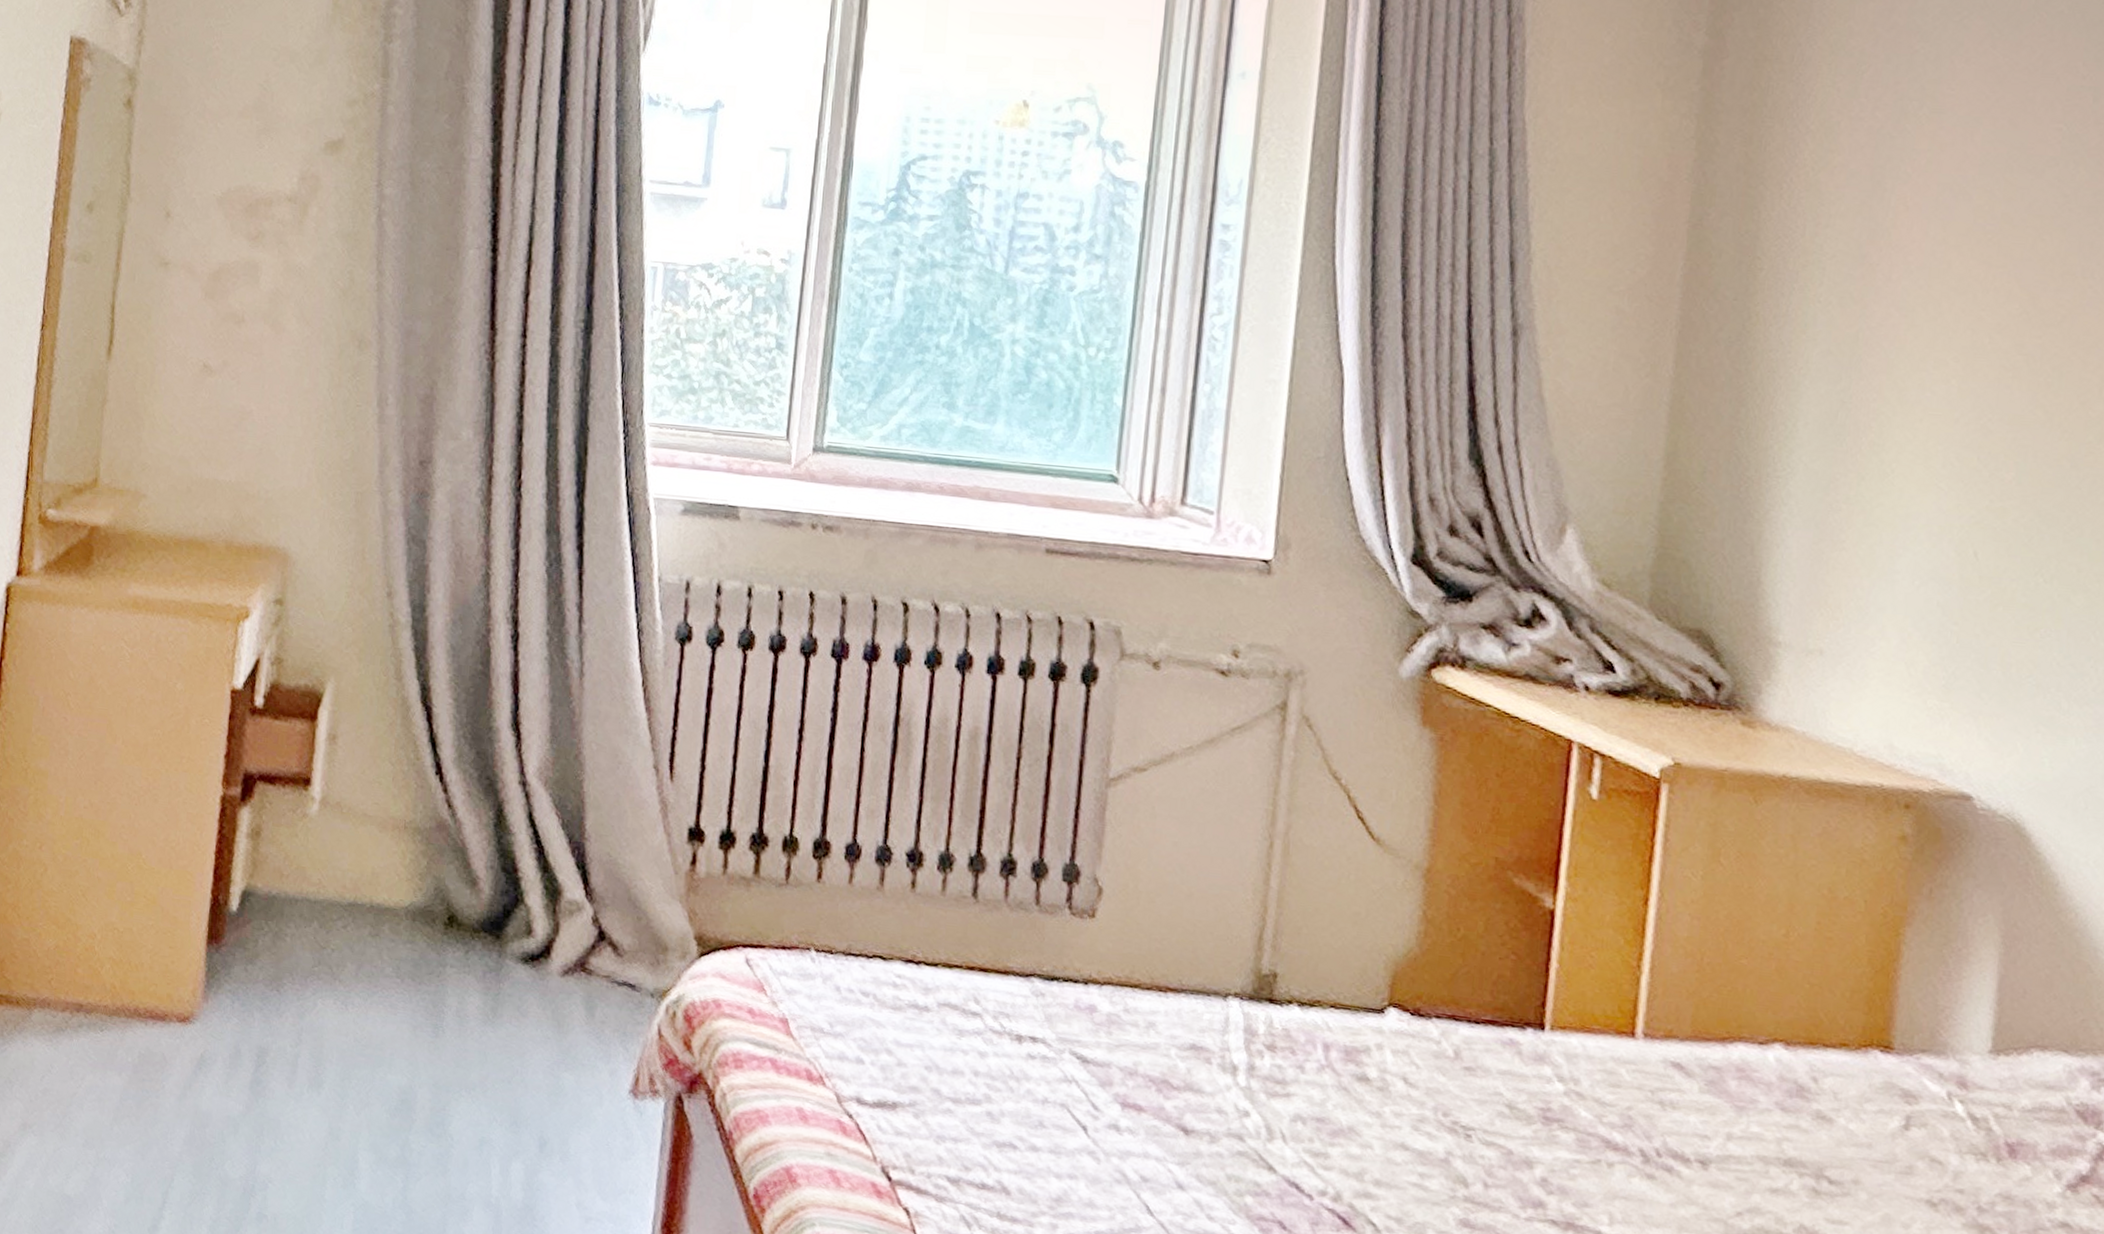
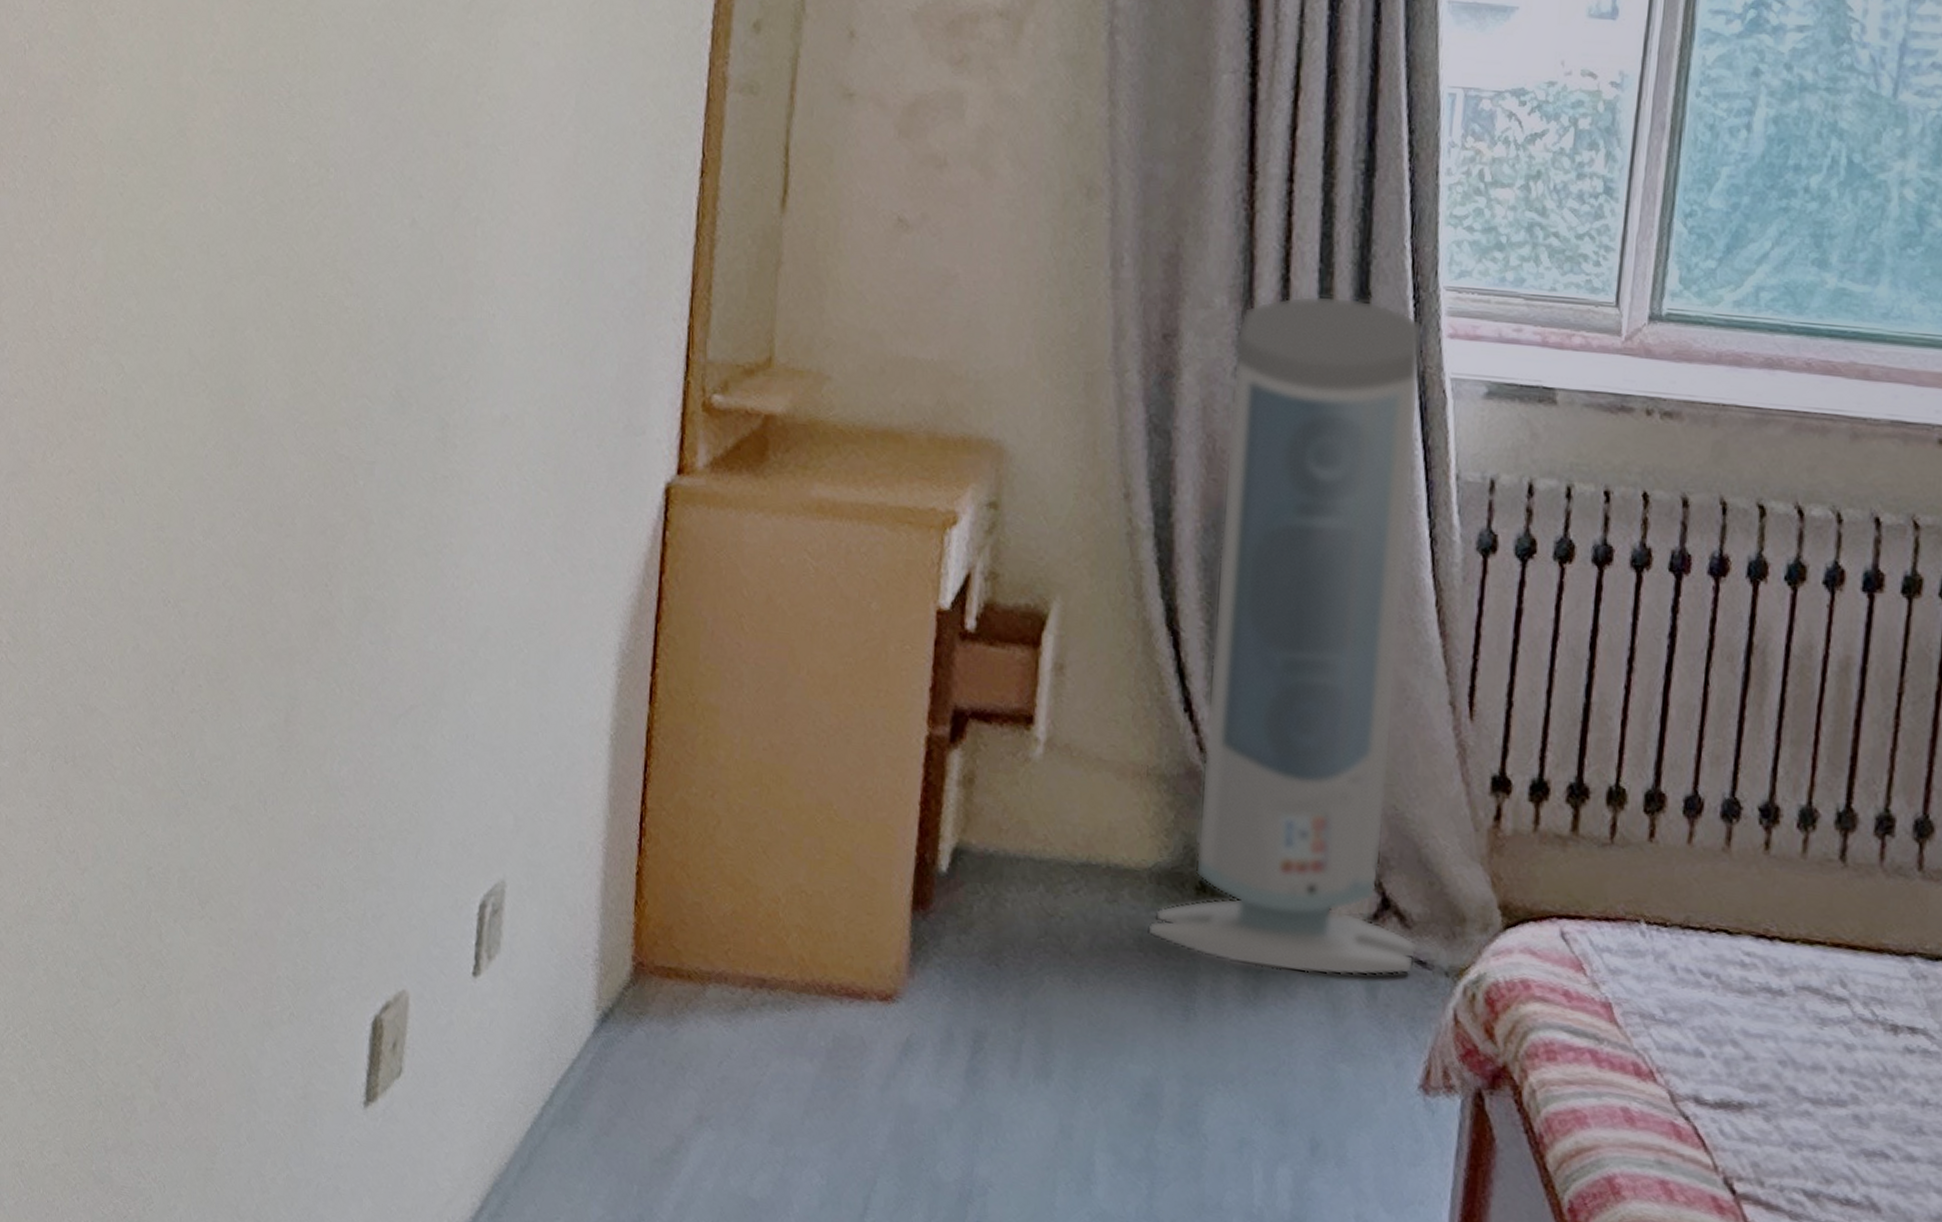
air purifier: none [403,429,632,998] -> present [1146,294,1424,977]

